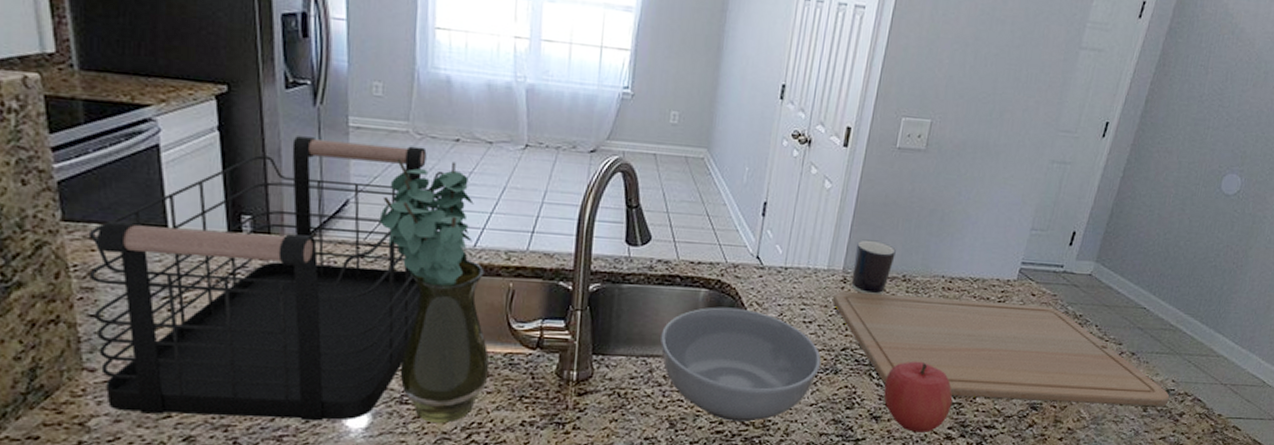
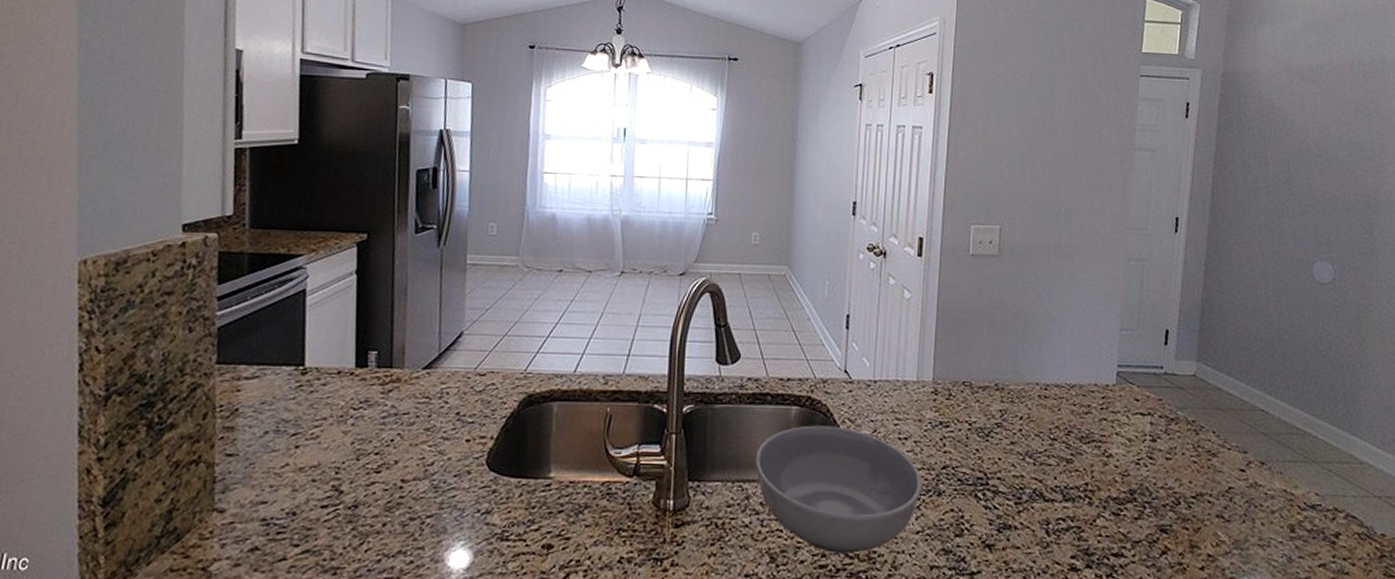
dish rack: present [88,136,445,421] -> none [229,275,549,562]
vase: present [379,158,490,423] -> none [488,291,588,561]
chopping board: present [833,290,1170,406] -> none [926,403,1318,525]
mug: present [851,239,896,295] -> none [942,348,984,406]
fruit: present [883,361,953,433] -> none [993,478,1071,563]

